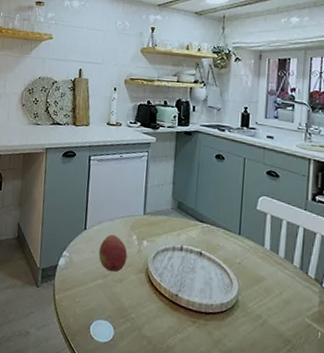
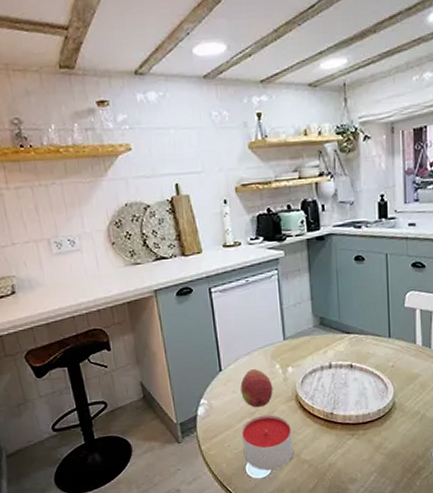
candle: none [91,279,138,337] -> present [241,414,294,471]

